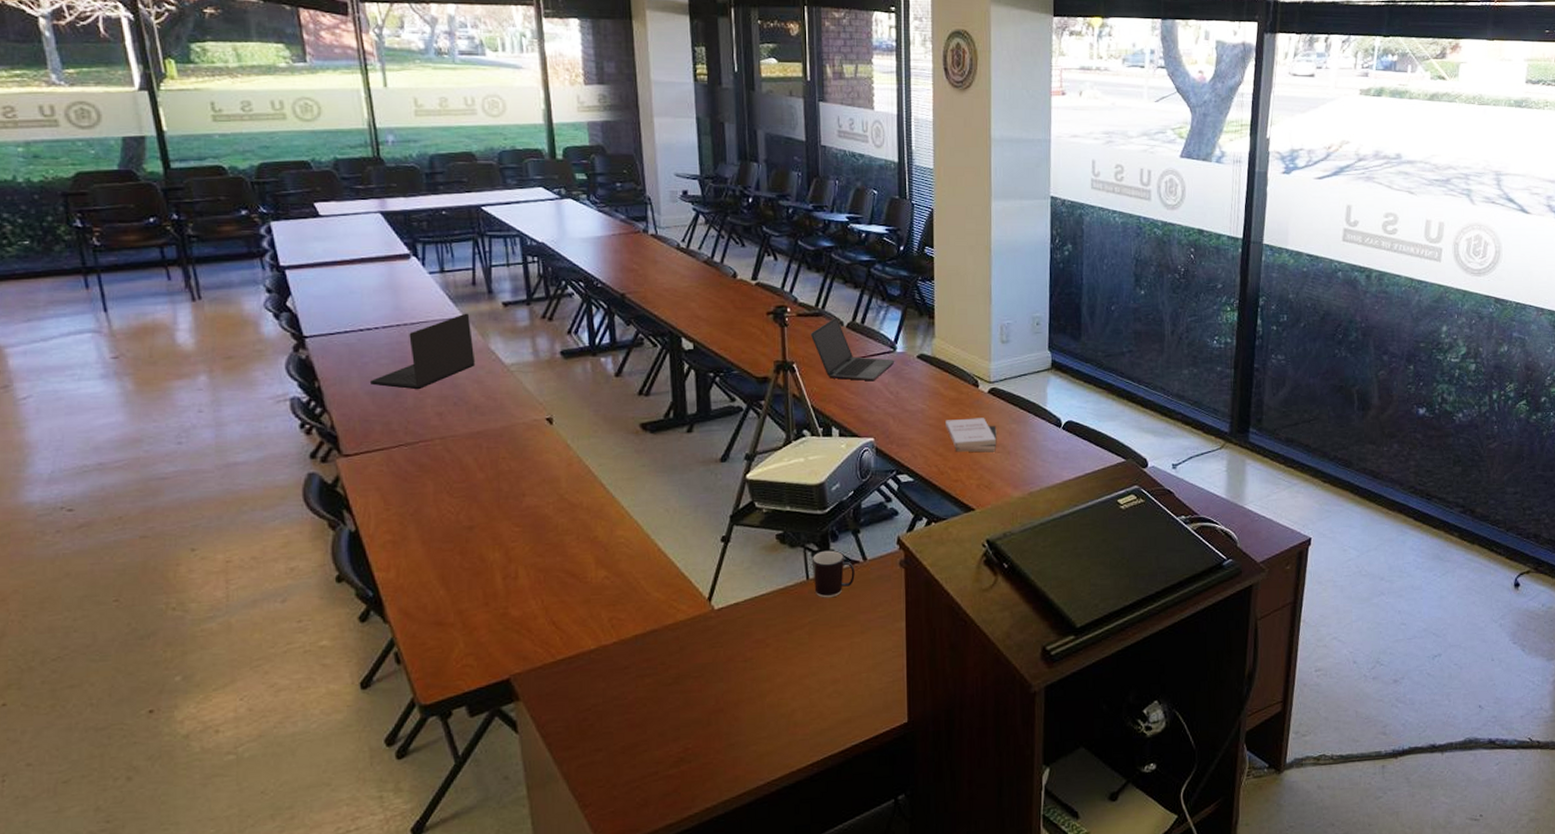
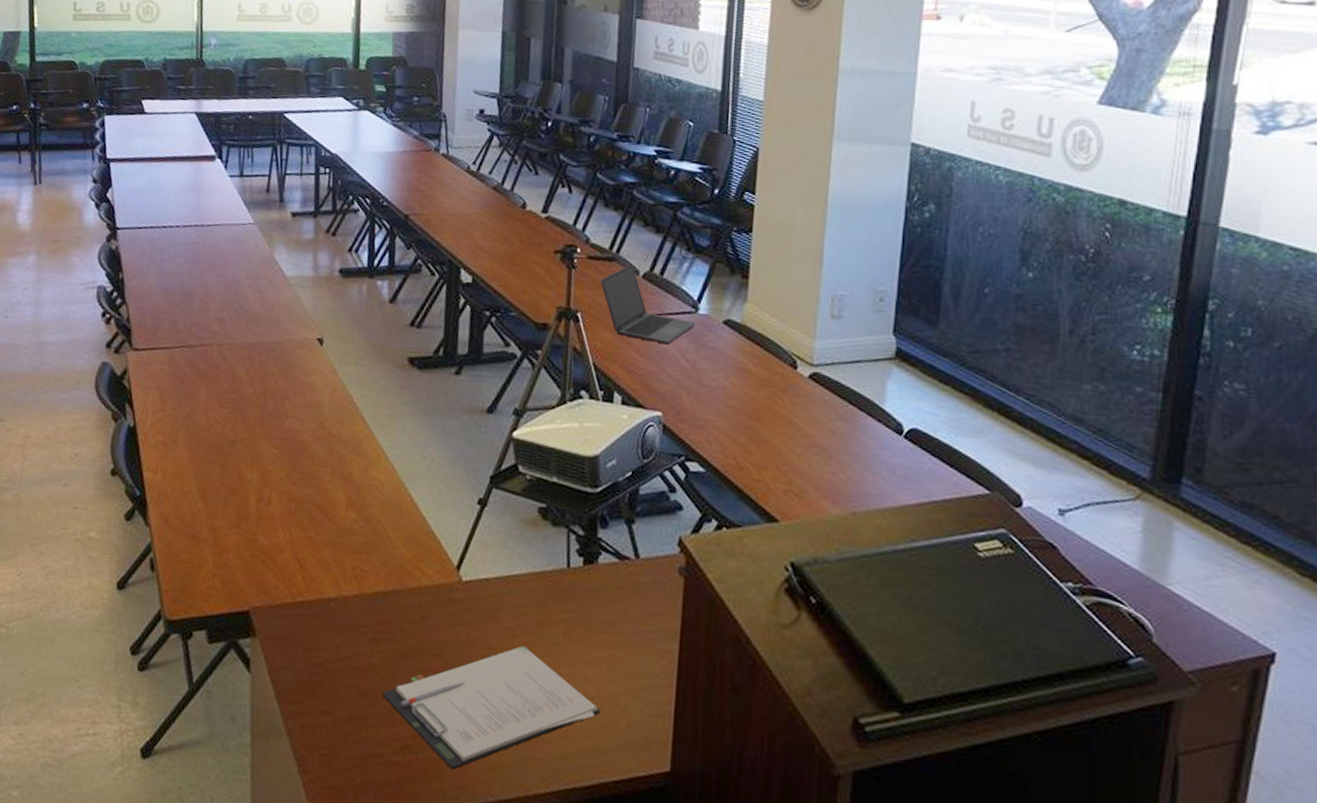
laptop: present [371,313,476,389] -> none [166,219,260,292]
clipboard: none [652,652,847,768] -> present [383,646,601,769]
mug: present [811,550,855,598] -> none [574,536,624,596]
books: present [945,418,997,453] -> none [751,403,816,453]

